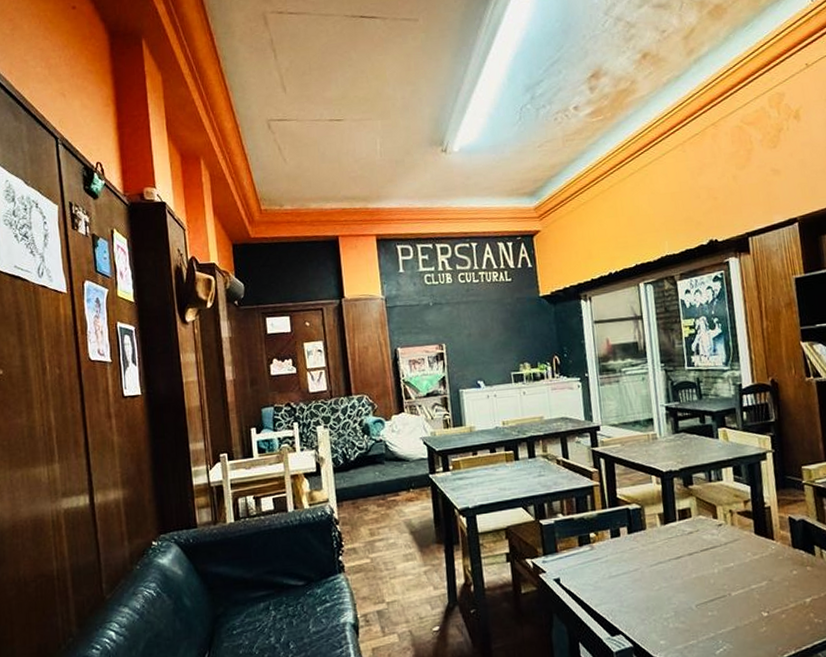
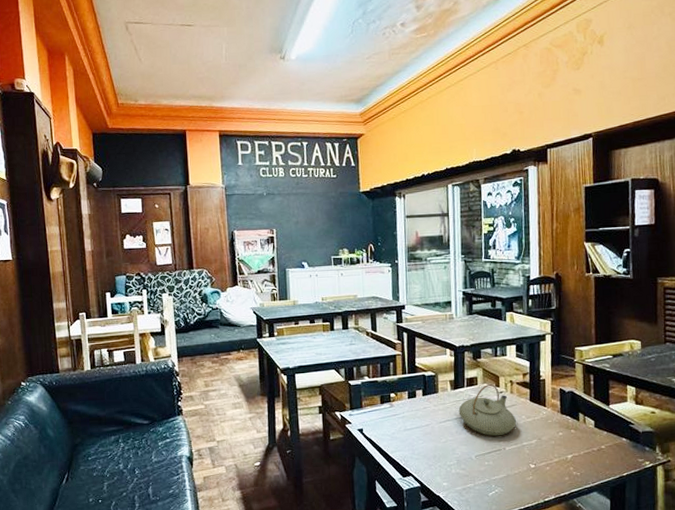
teapot: none [671,515,742,580] -> present [458,383,517,437]

